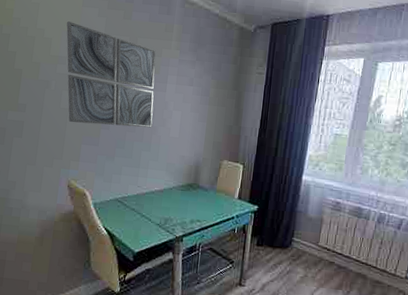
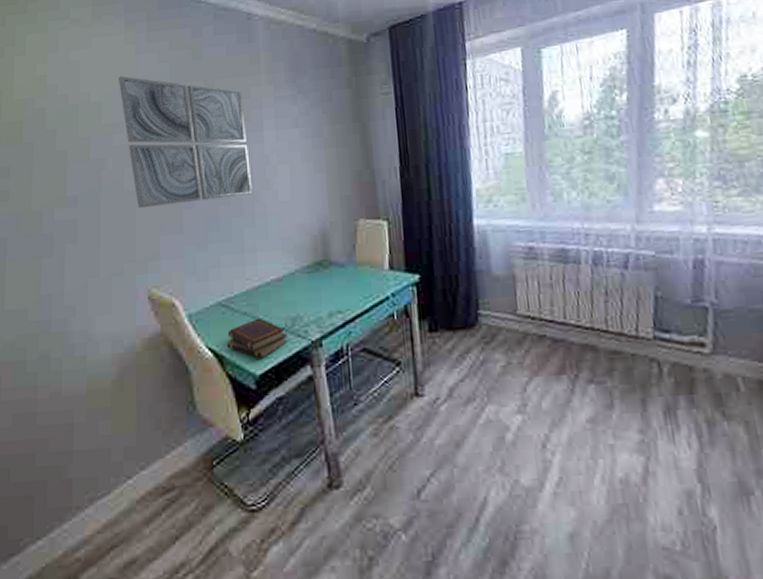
book set: none [117,214,160,242] -> present [226,318,287,359]

